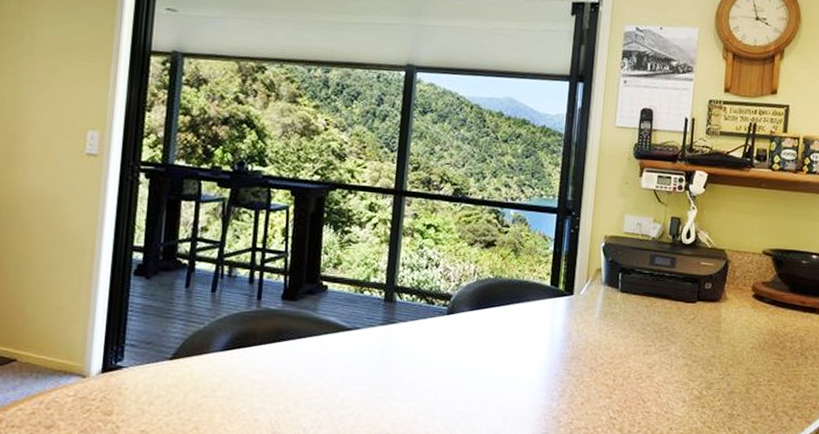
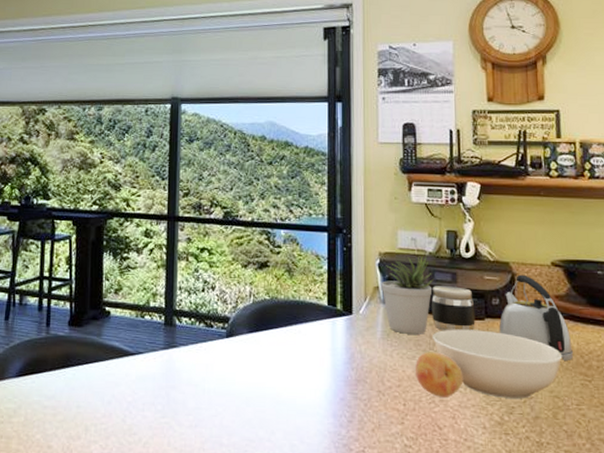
potted plant: none [602,241,655,315] -> present [380,256,435,334]
fruit: none [626,331,671,374] -> present [414,352,463,397]
bowl: none [647,311,761,375] -> present [433,329,563,399]
jar: none [648,269,689,313] -> present [432,285,476,331]
kettle: none [707,261,772,341] -> present [499,274,574,360]

